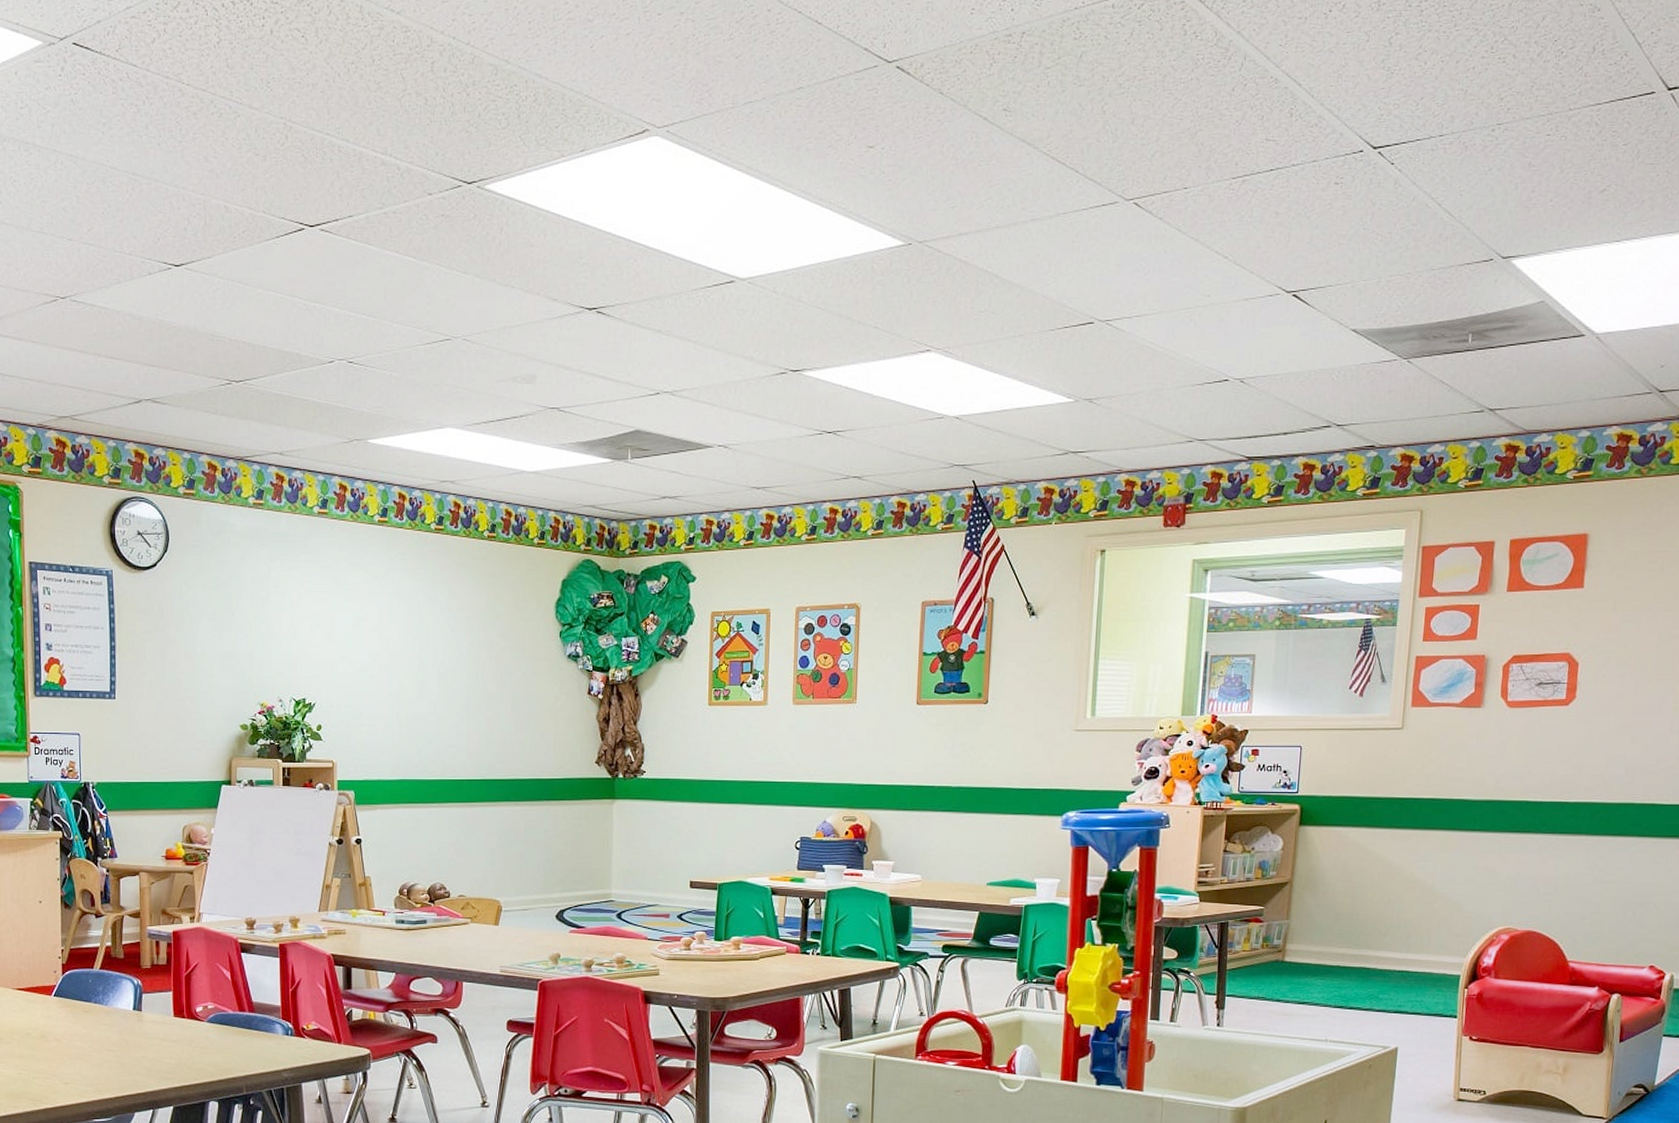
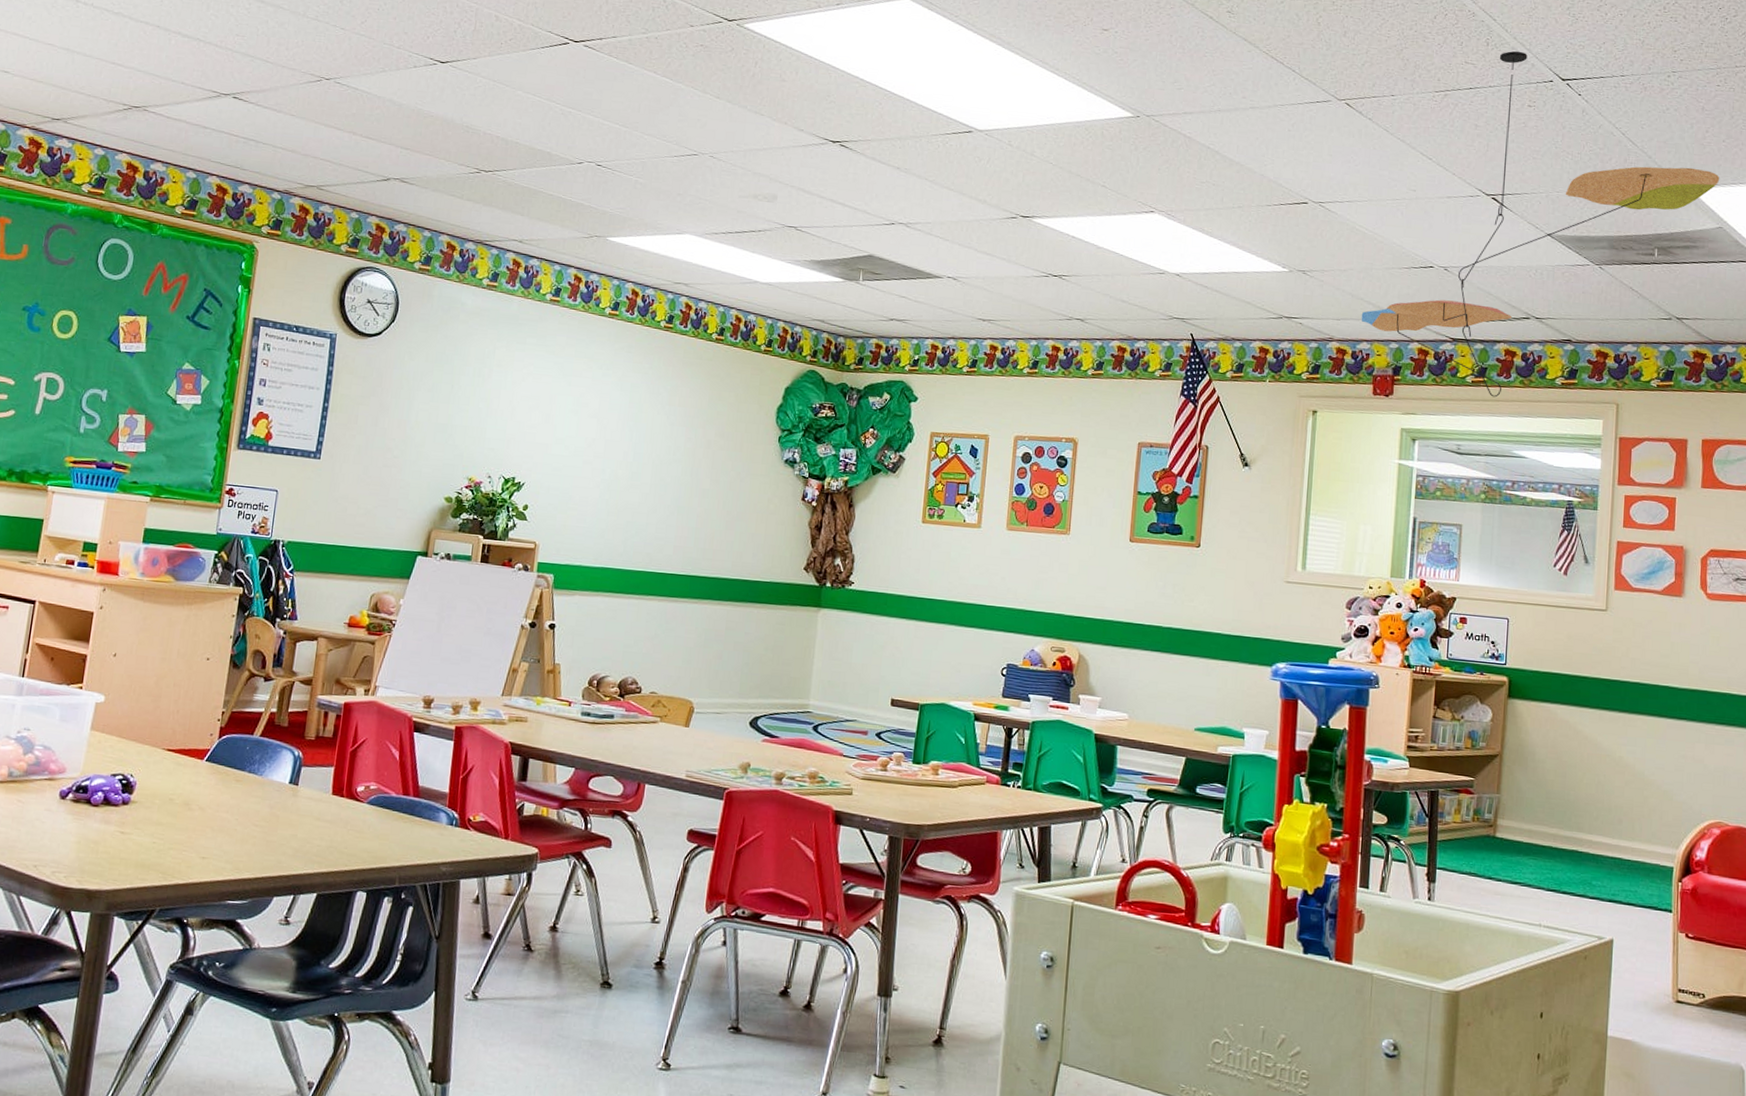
ceiling mobile: none [1151,119,1545,517] -> present [1361,51,1720,398]

